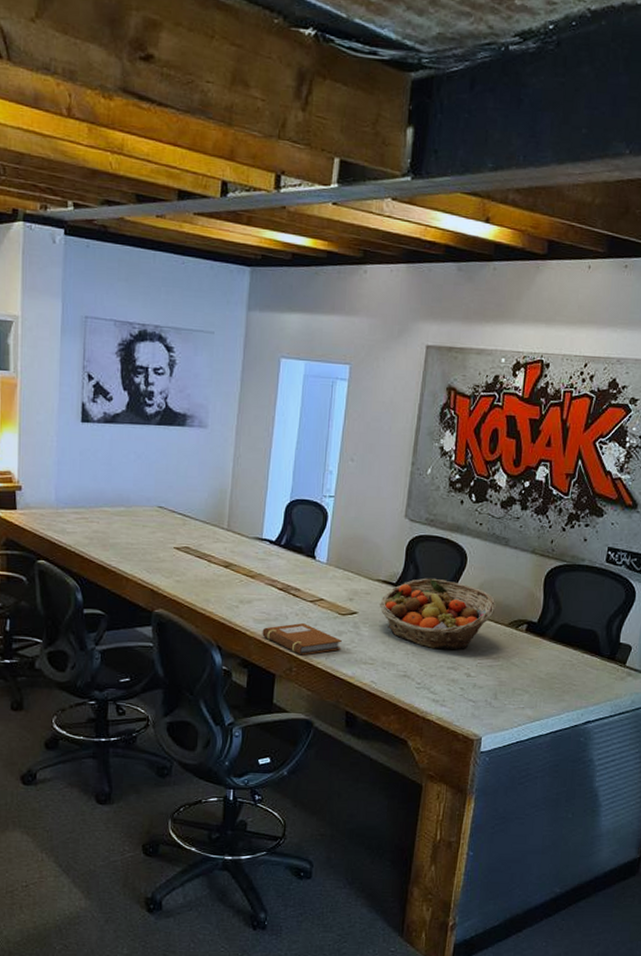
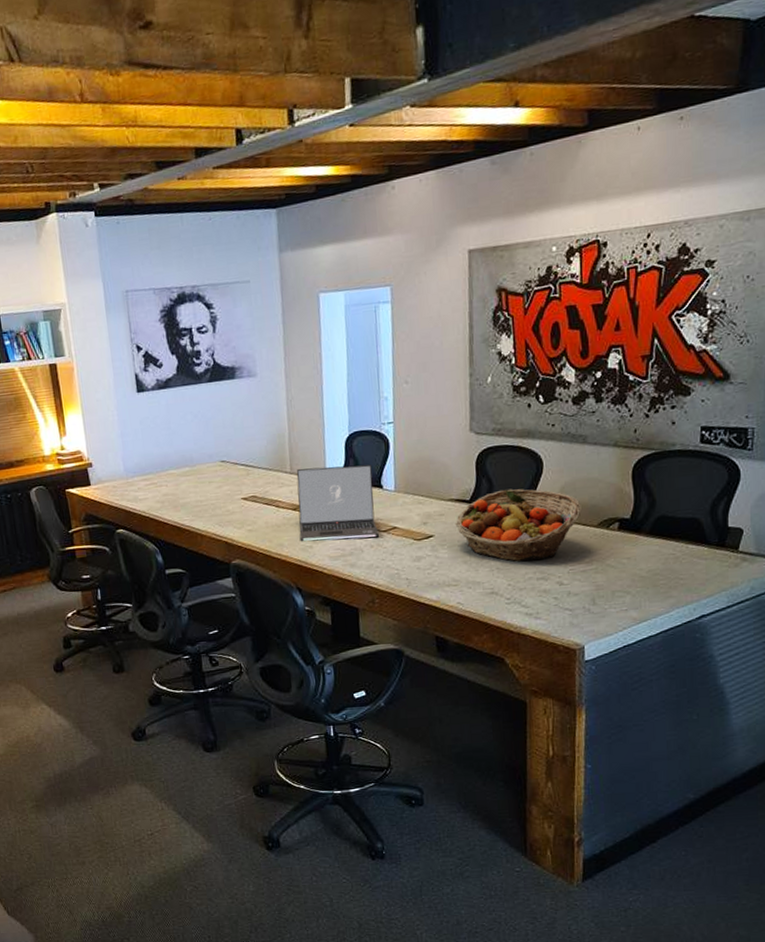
laptop: none [227,526,308,607] -> present [296,464,380,542]
notebook: present [262,623,342,656] -> none [339,554,422,586]

